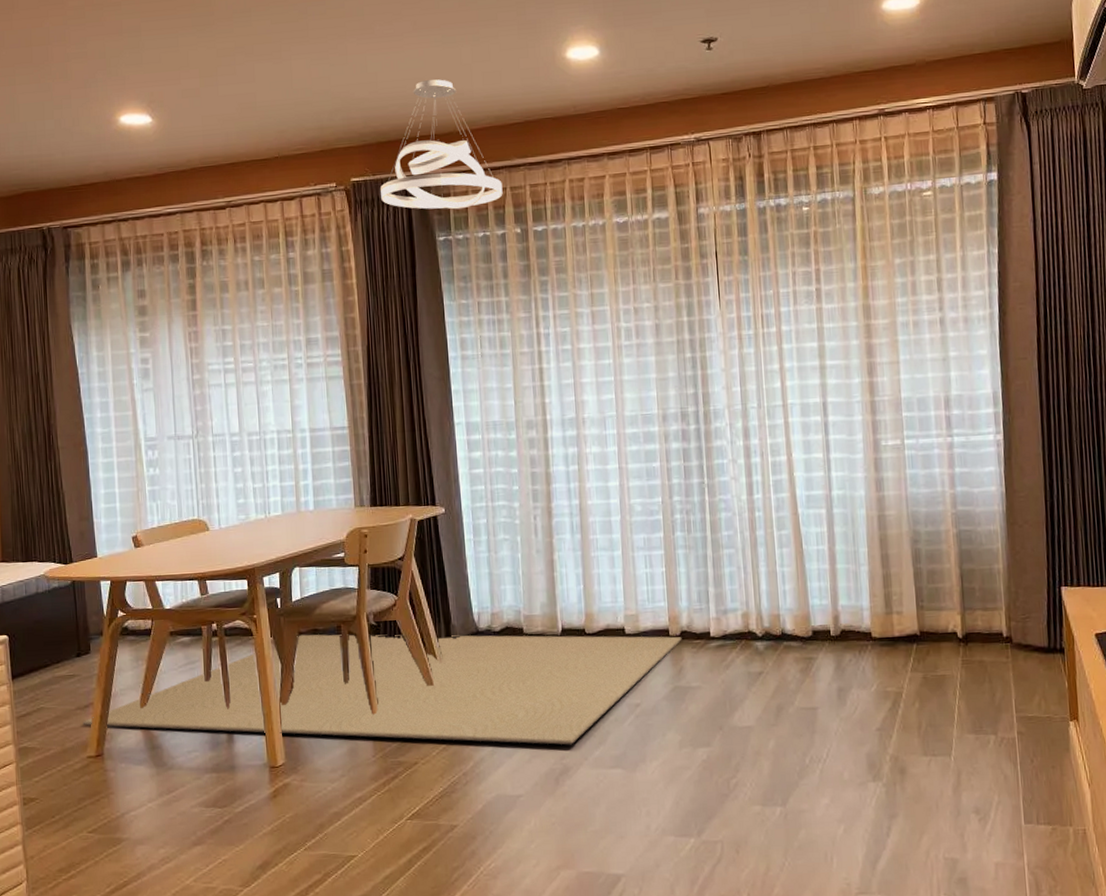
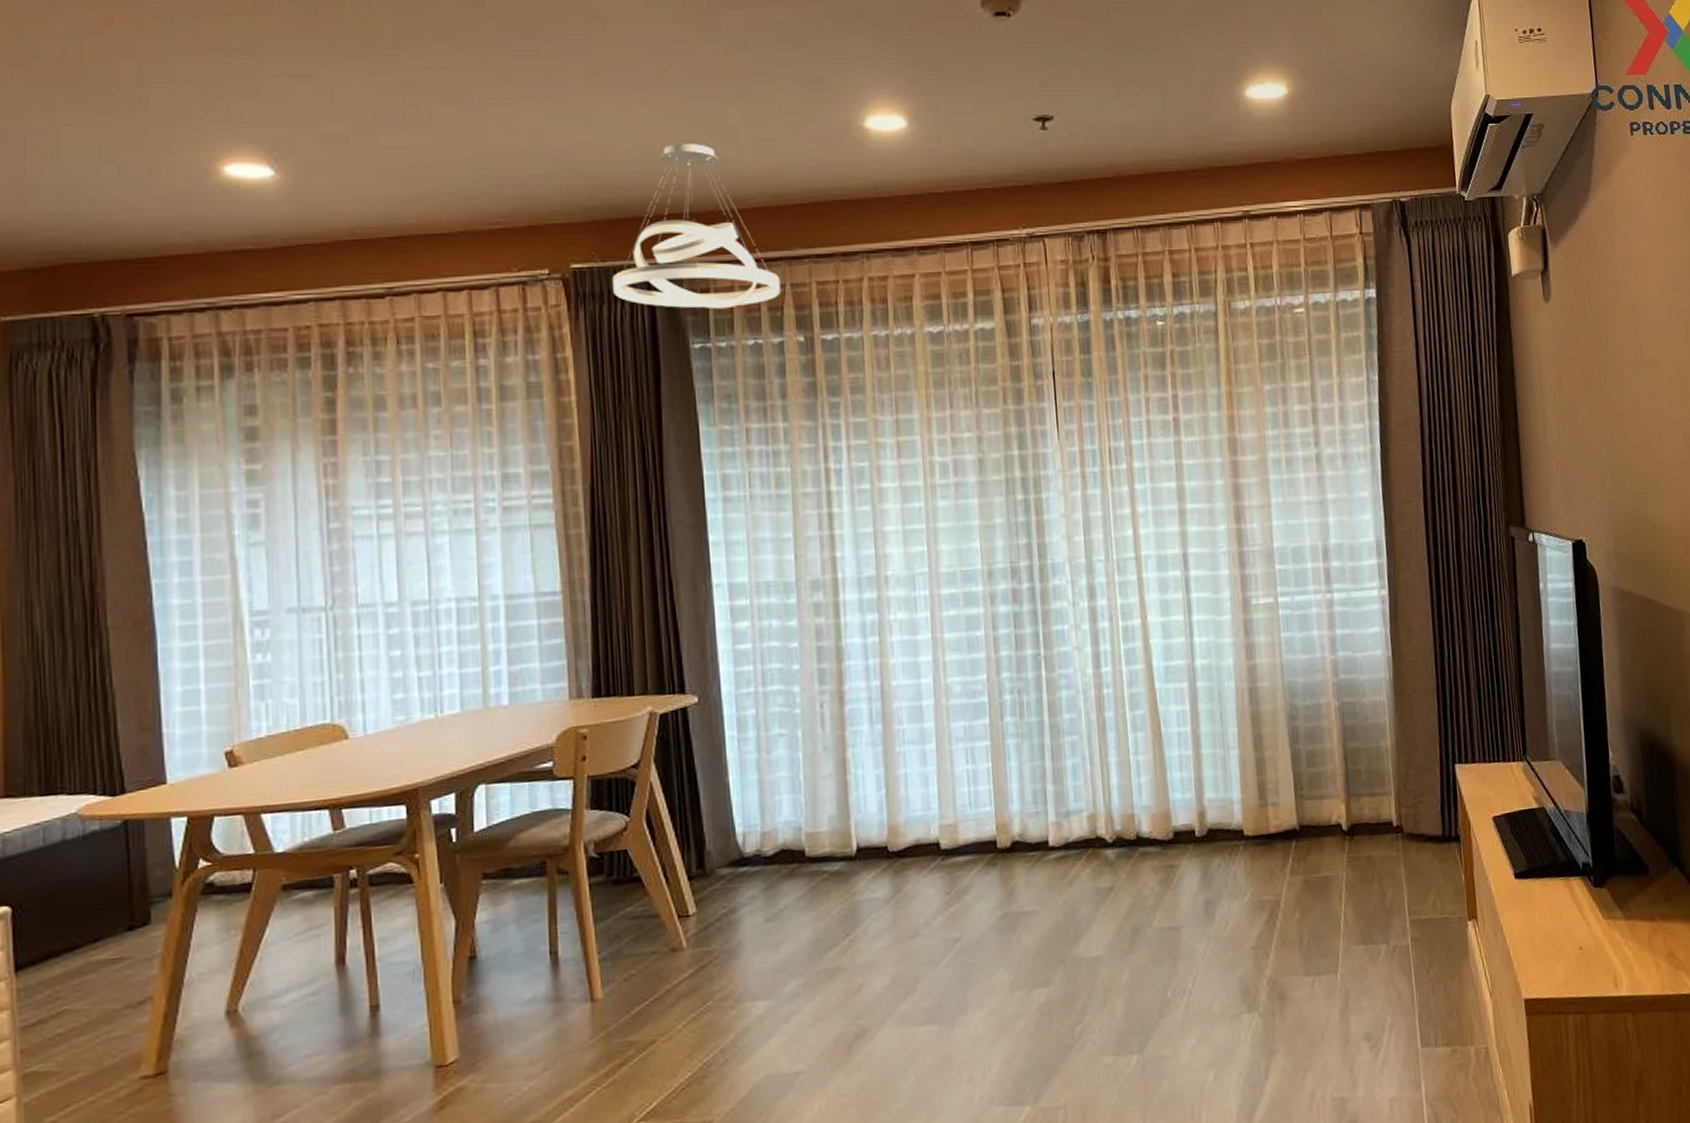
rug: present [82,634,682,745] -> none [134,849,1013,1032]

